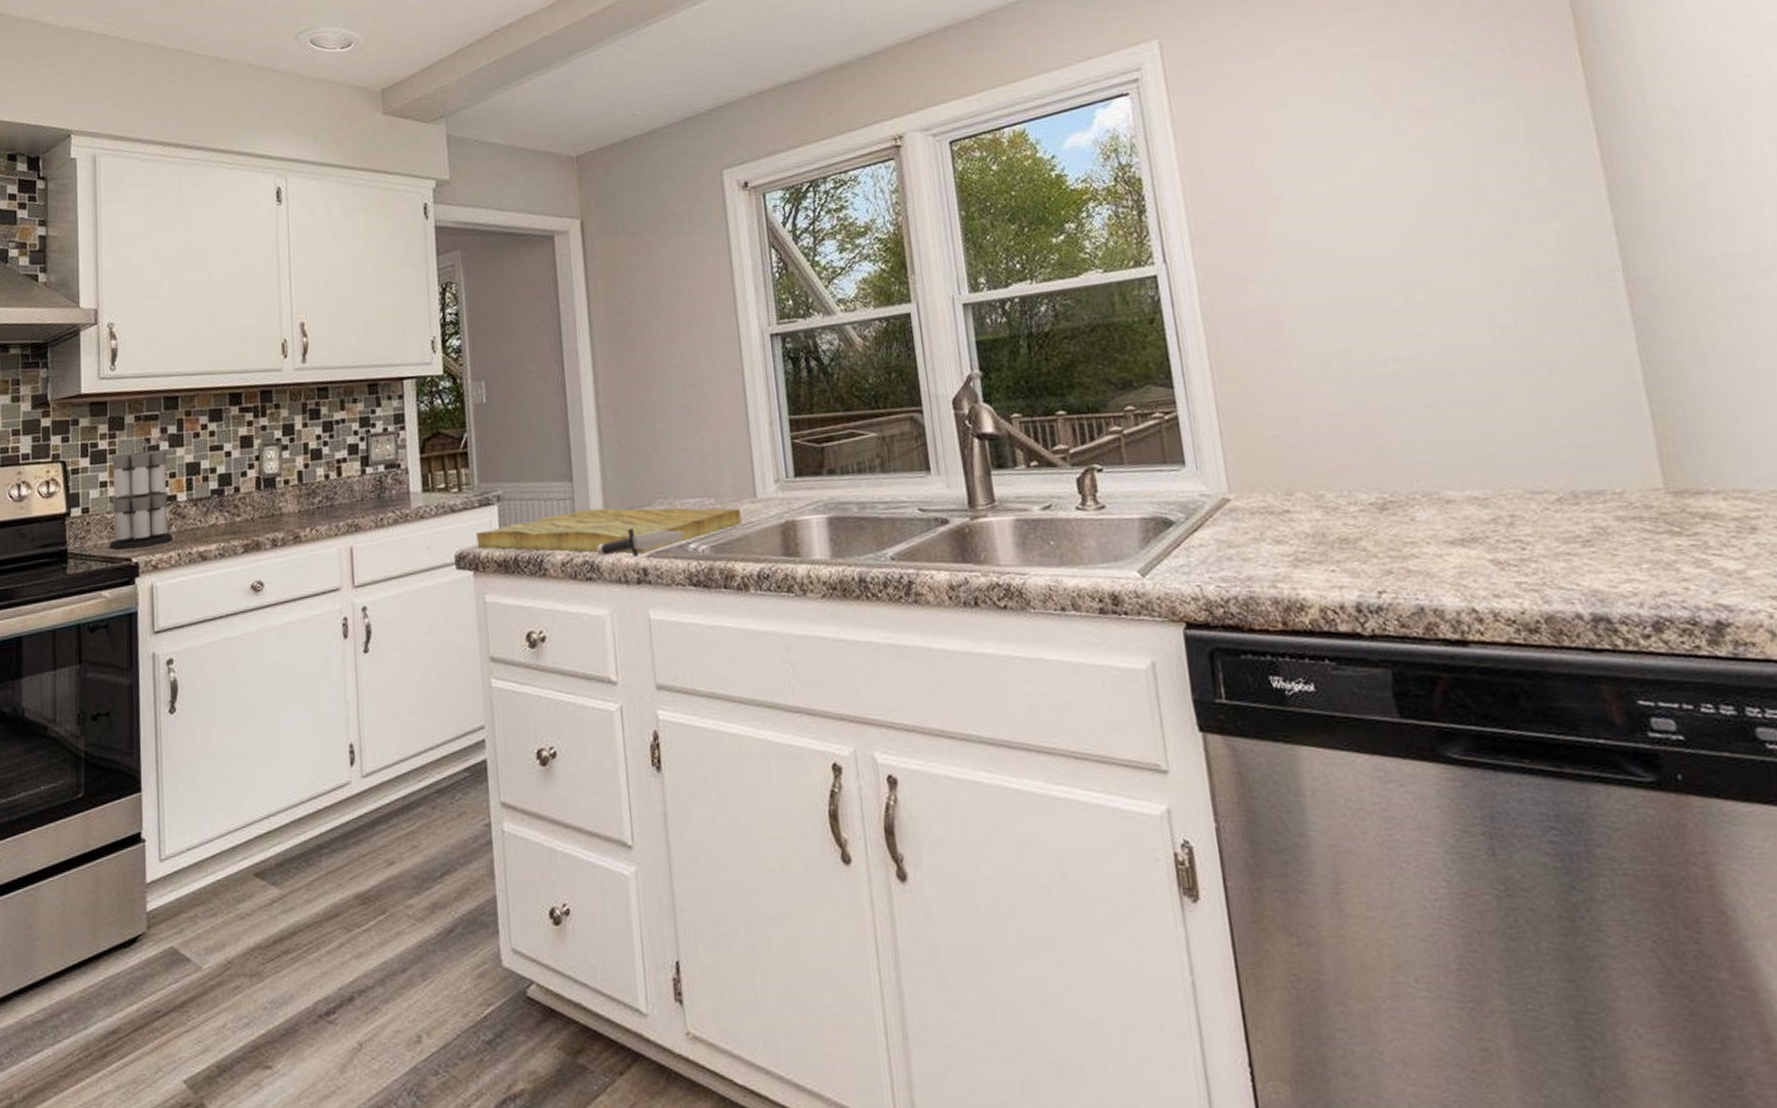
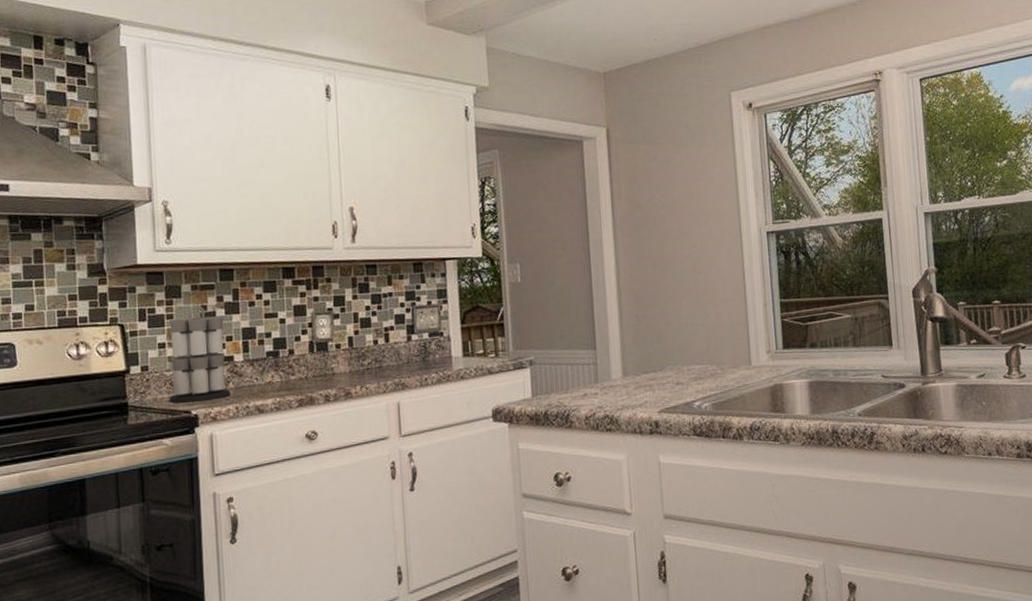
cutting board: present [476,507,742,554] -> none [511,372,738,410]
knife: present [597,527,685,558] -> none [616,388,691,413]

